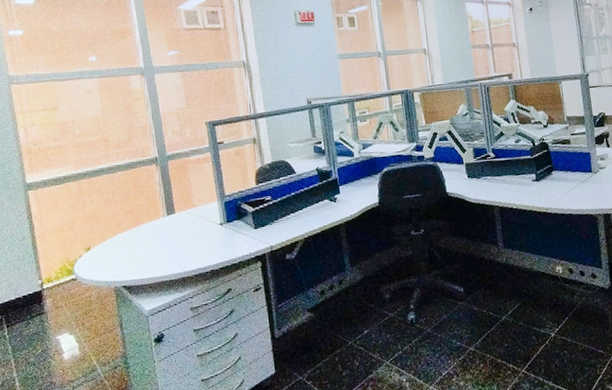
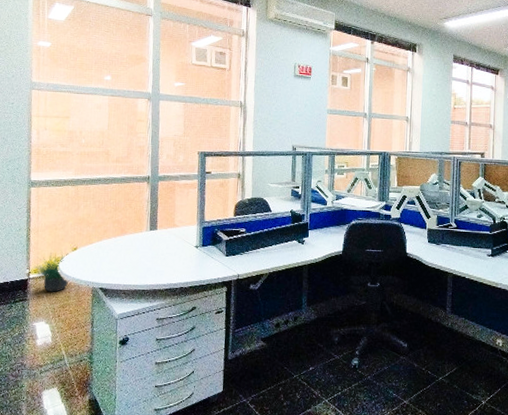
potted plant: none [46,257,87,300] -> present [33,253,68,292]

